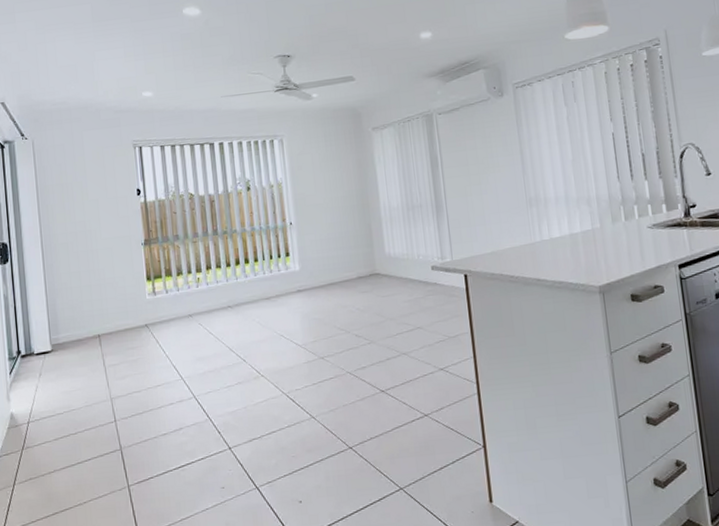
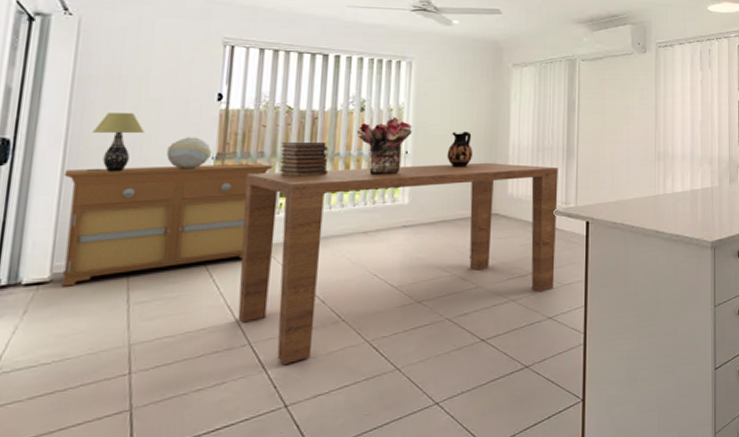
sideboard: none [45,244,187,355] -> present [60,163,273,287]
table lamp: none [57,213,91,263] -> present [93,113,145,172]
decorative sculpture: none [109,228,141,256] -> present [167,137,212,170]
table: none [168,223,441,415] -> present [238,162,558,366]
book stack: none [190,221,230,254] -> present [279,141,328,177]
bouquet: none [247,192,293,247] -> present [356,117,412,176]
ceramic jug: none [325,198,349,234] -> present [447,132,472,168]

